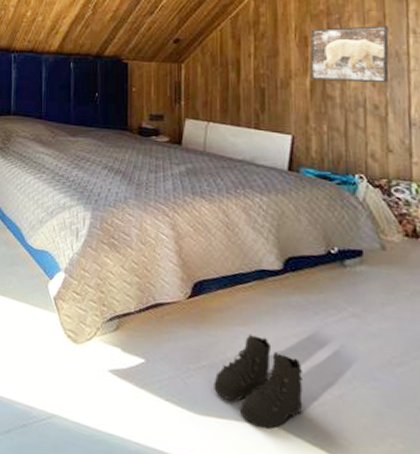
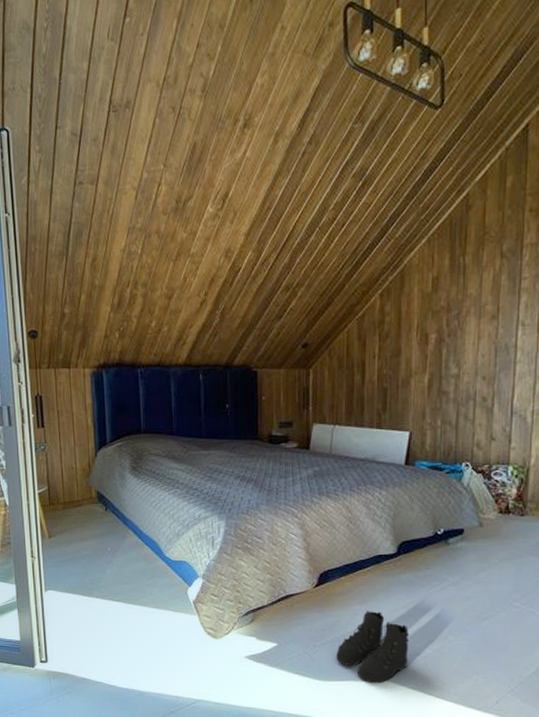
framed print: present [309,26,389,84] -> none [428,319,501,377]

